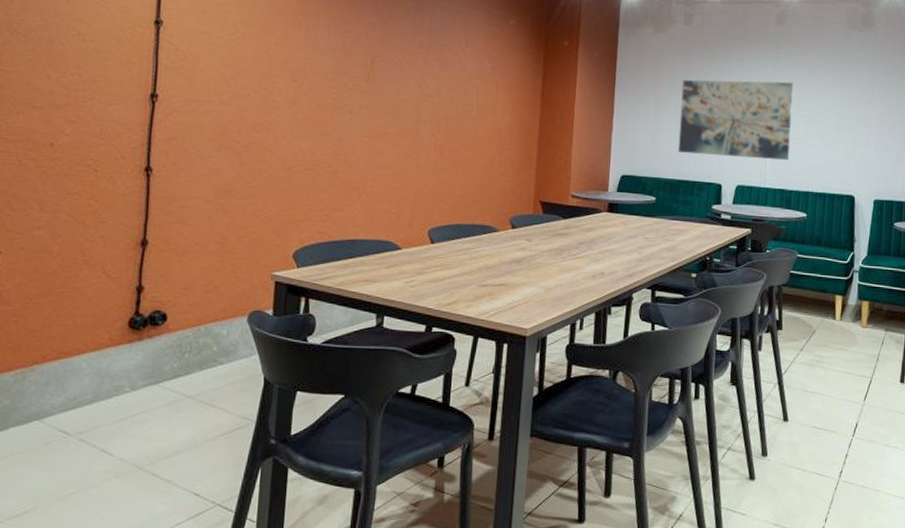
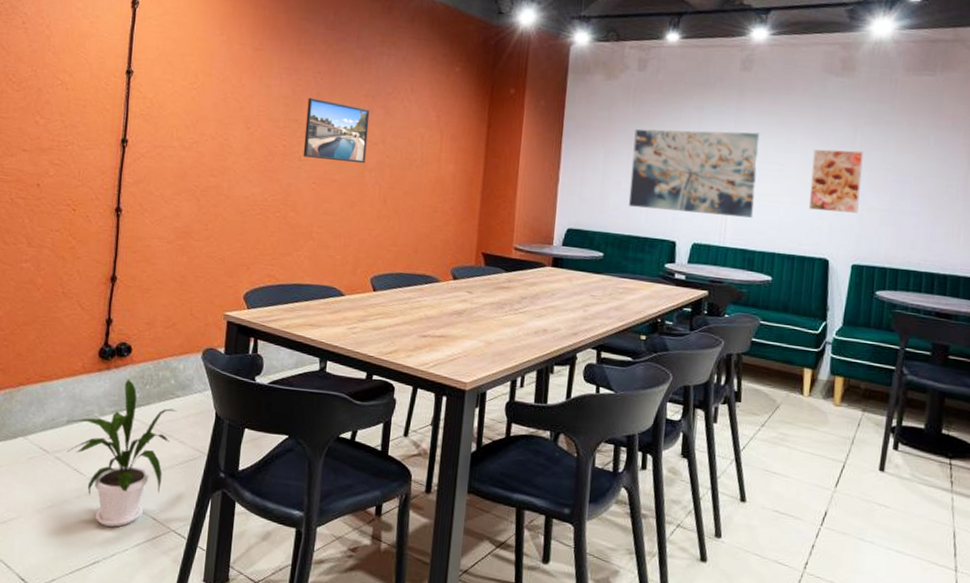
house plant: none [91,348,221,508] -> present [66,378,177,527]
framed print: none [354,49,424,116] -> present [303,97,370,164]
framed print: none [836,97,882,154] -> present [808,149,864,213]

